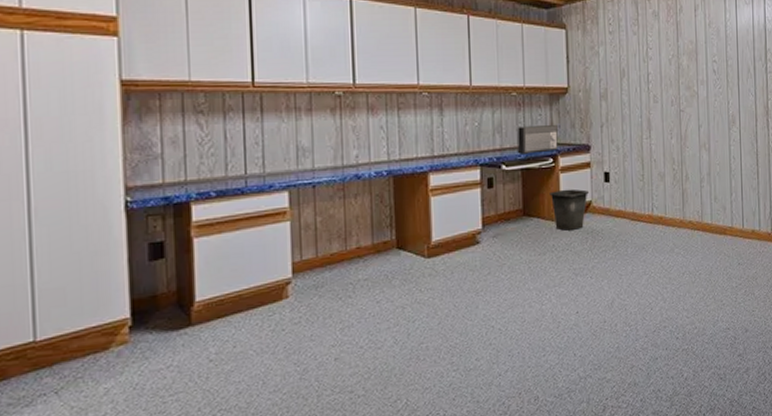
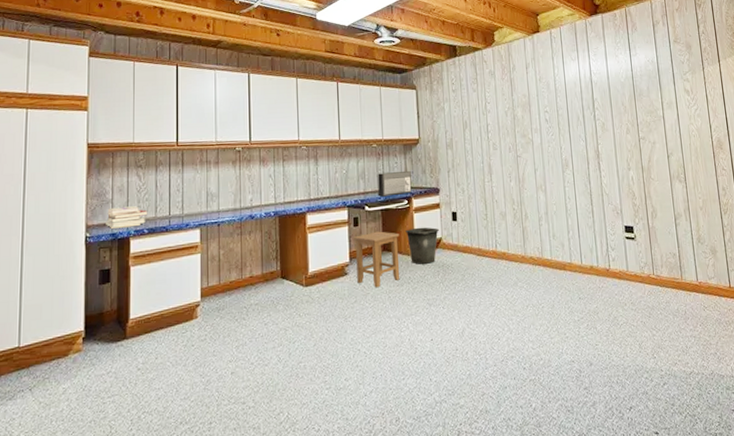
books: none [154,162,215,192] -> present [106,206,148,230]
stool: none [487,193,543,258] -> present [353,231,400,288]

